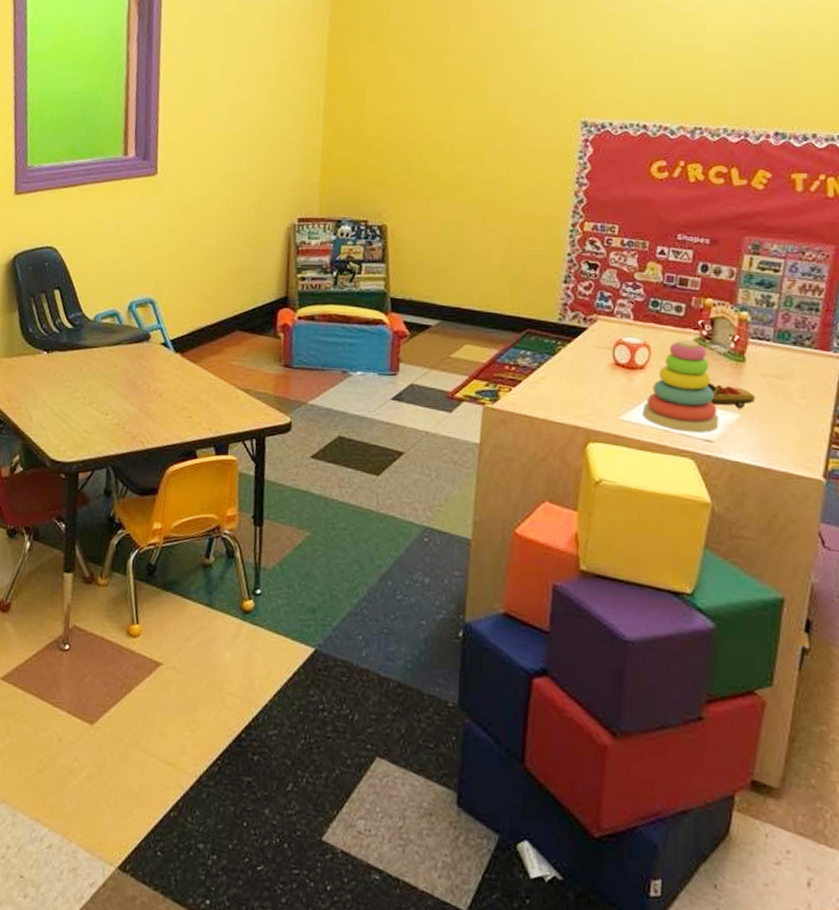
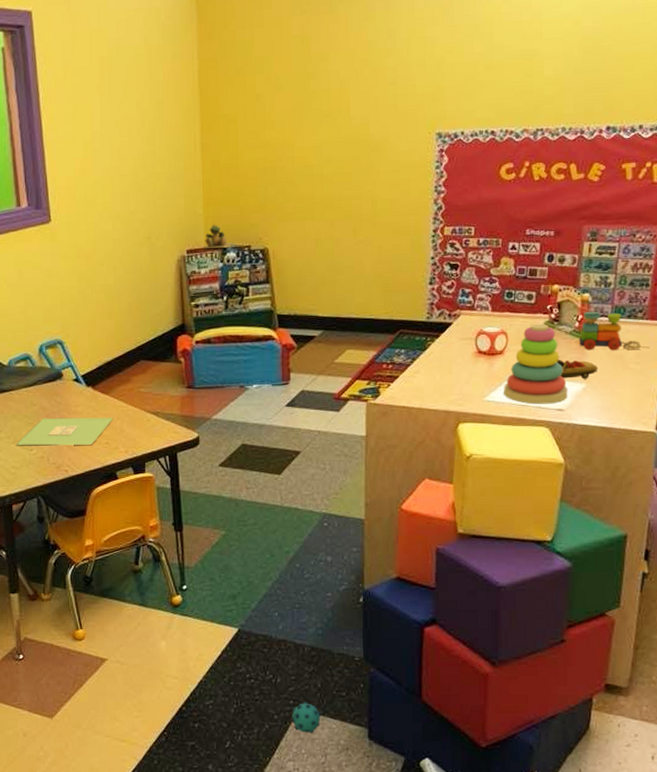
papers: none [91,381,200,417] -> present [16,417,114,446]
stuffed toy: none [317,193,347,220] -> present [204,224,231,249]
toy ball: none [366,748,404,788] -> present [291,702,322,733]
toy train: none [734,332,818,383] -> present [579,311,650,351]

